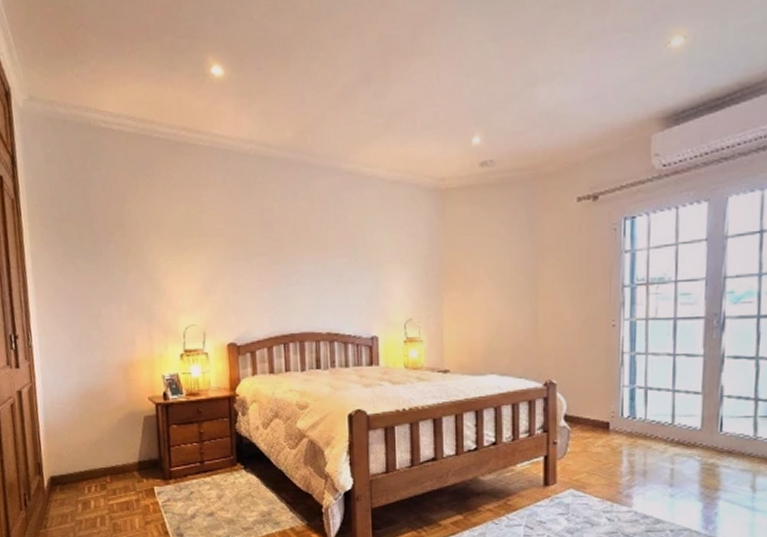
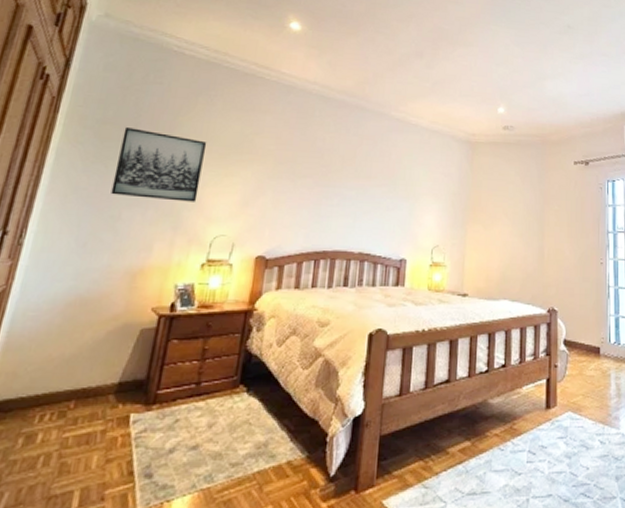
wall art: none [80,221,162,295] -> present [110,126,207,202]

